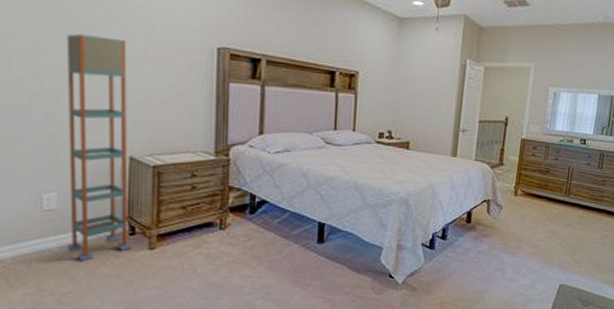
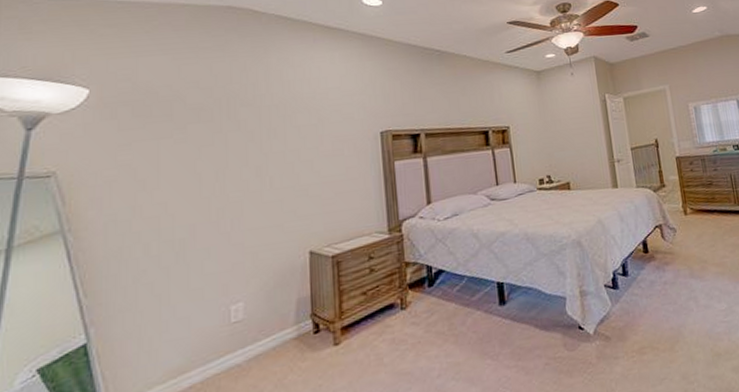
shelving unit: present [66,33,131,262] -> none [250,143,317,373]

